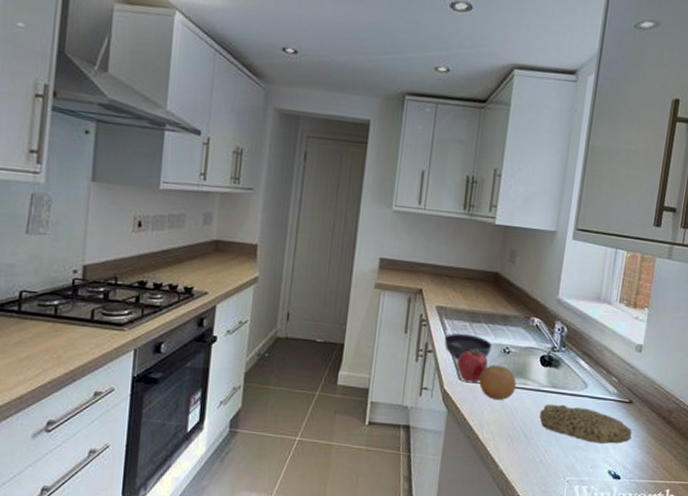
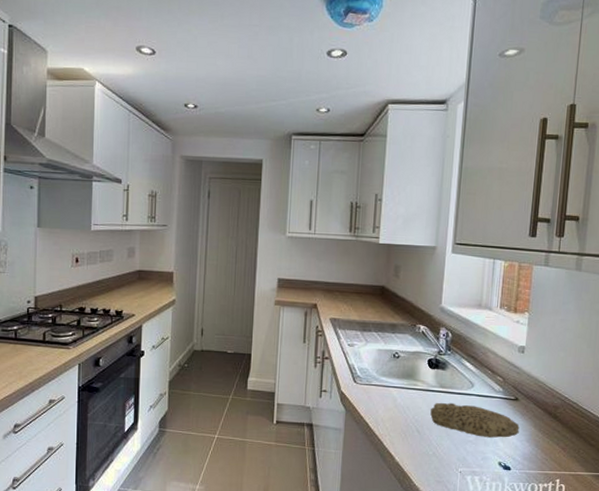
bowl: present [444,333,492,361] -> none [339,341,383,366]
fruit: present [457,349,488,383] -> none [352,355,380,385]
fruit: present [478,365,517,400] -> none [372,368,407,399]

